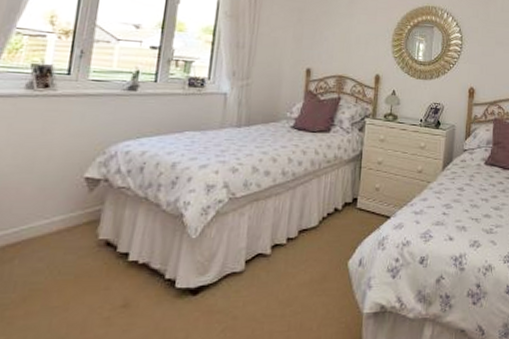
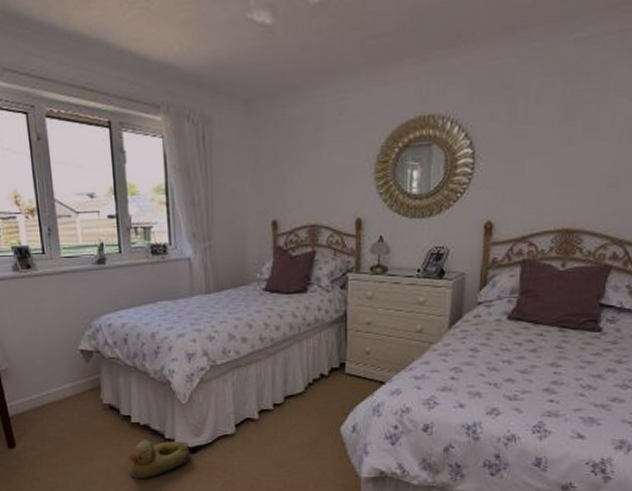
rubber duck: none [111,281,192,331] -> present [129,440,191,480]

